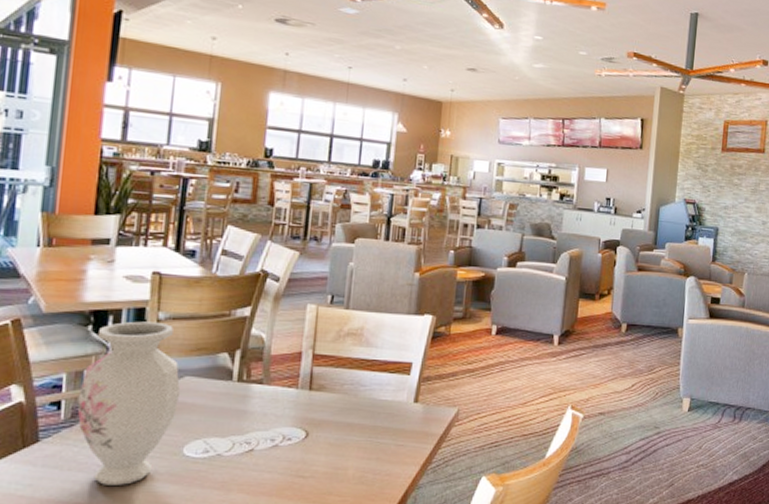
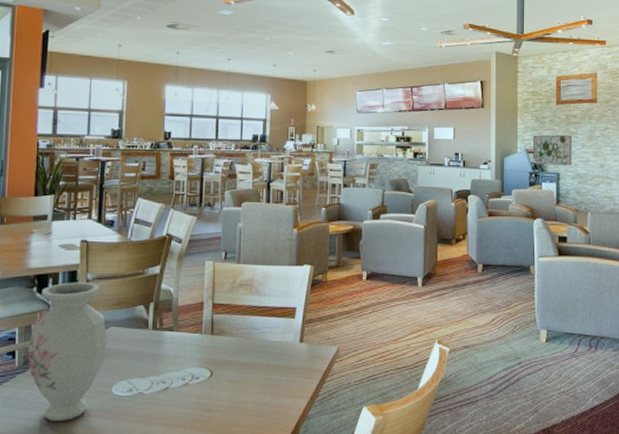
wall art: none [690,184,735,220] -> present [532,135,572,165]

